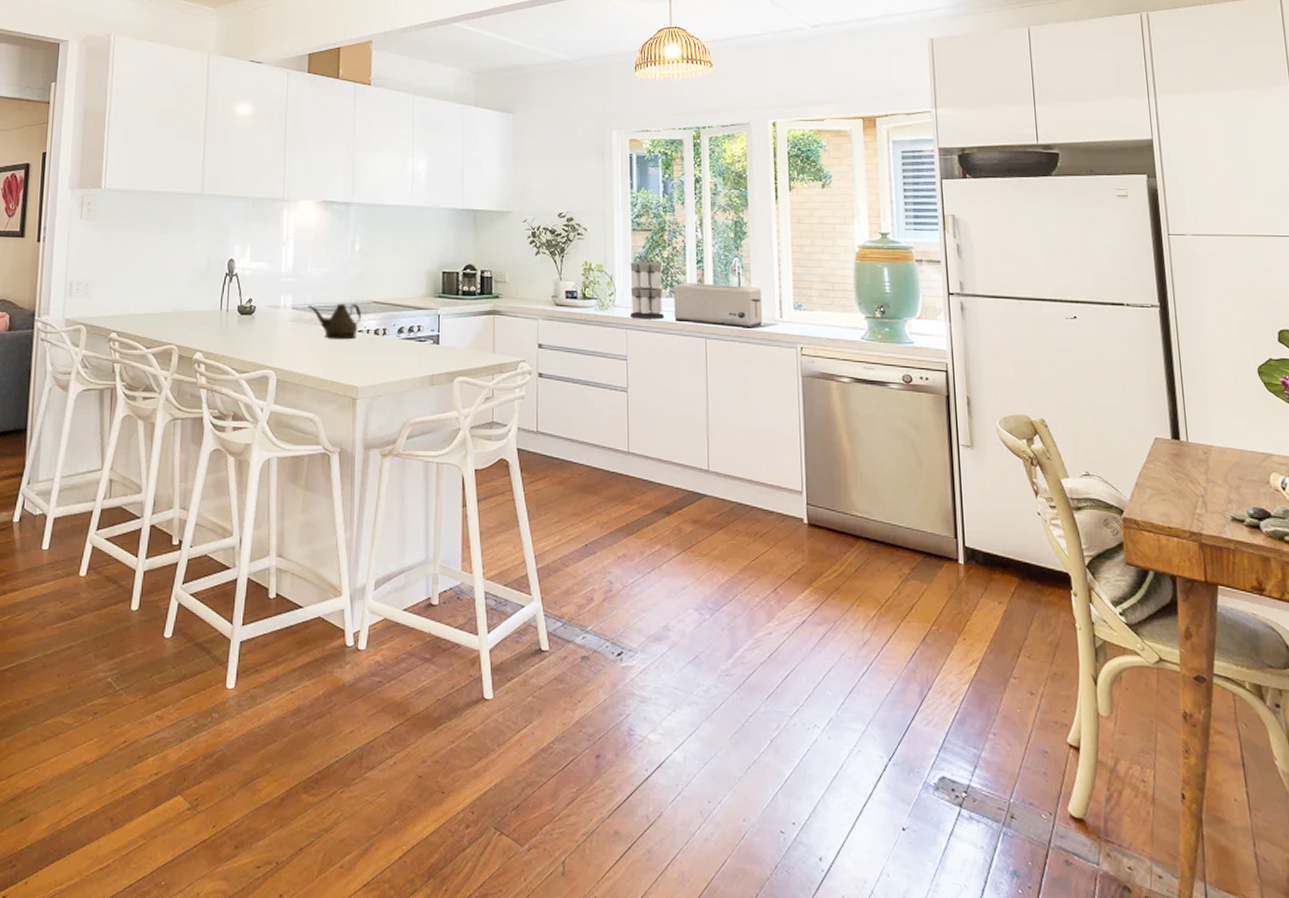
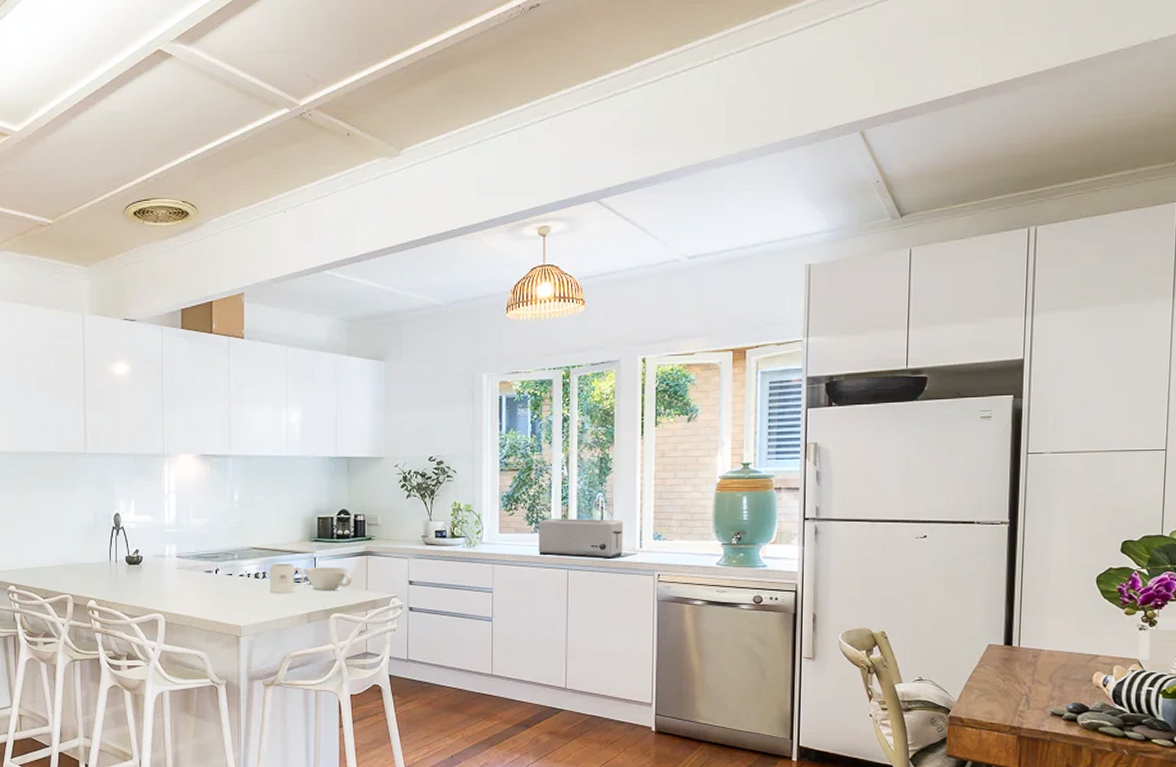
teapot: present [307,303,362,339] -> none [191,550,243,584]
mug: none [389,319,428,354] -> present [269,563,305,594]
cup: none [426,325,478,352] -> present [303,566,352,591]
spice rack: present [629,254,664,320] -> none [496,493,529,554]

